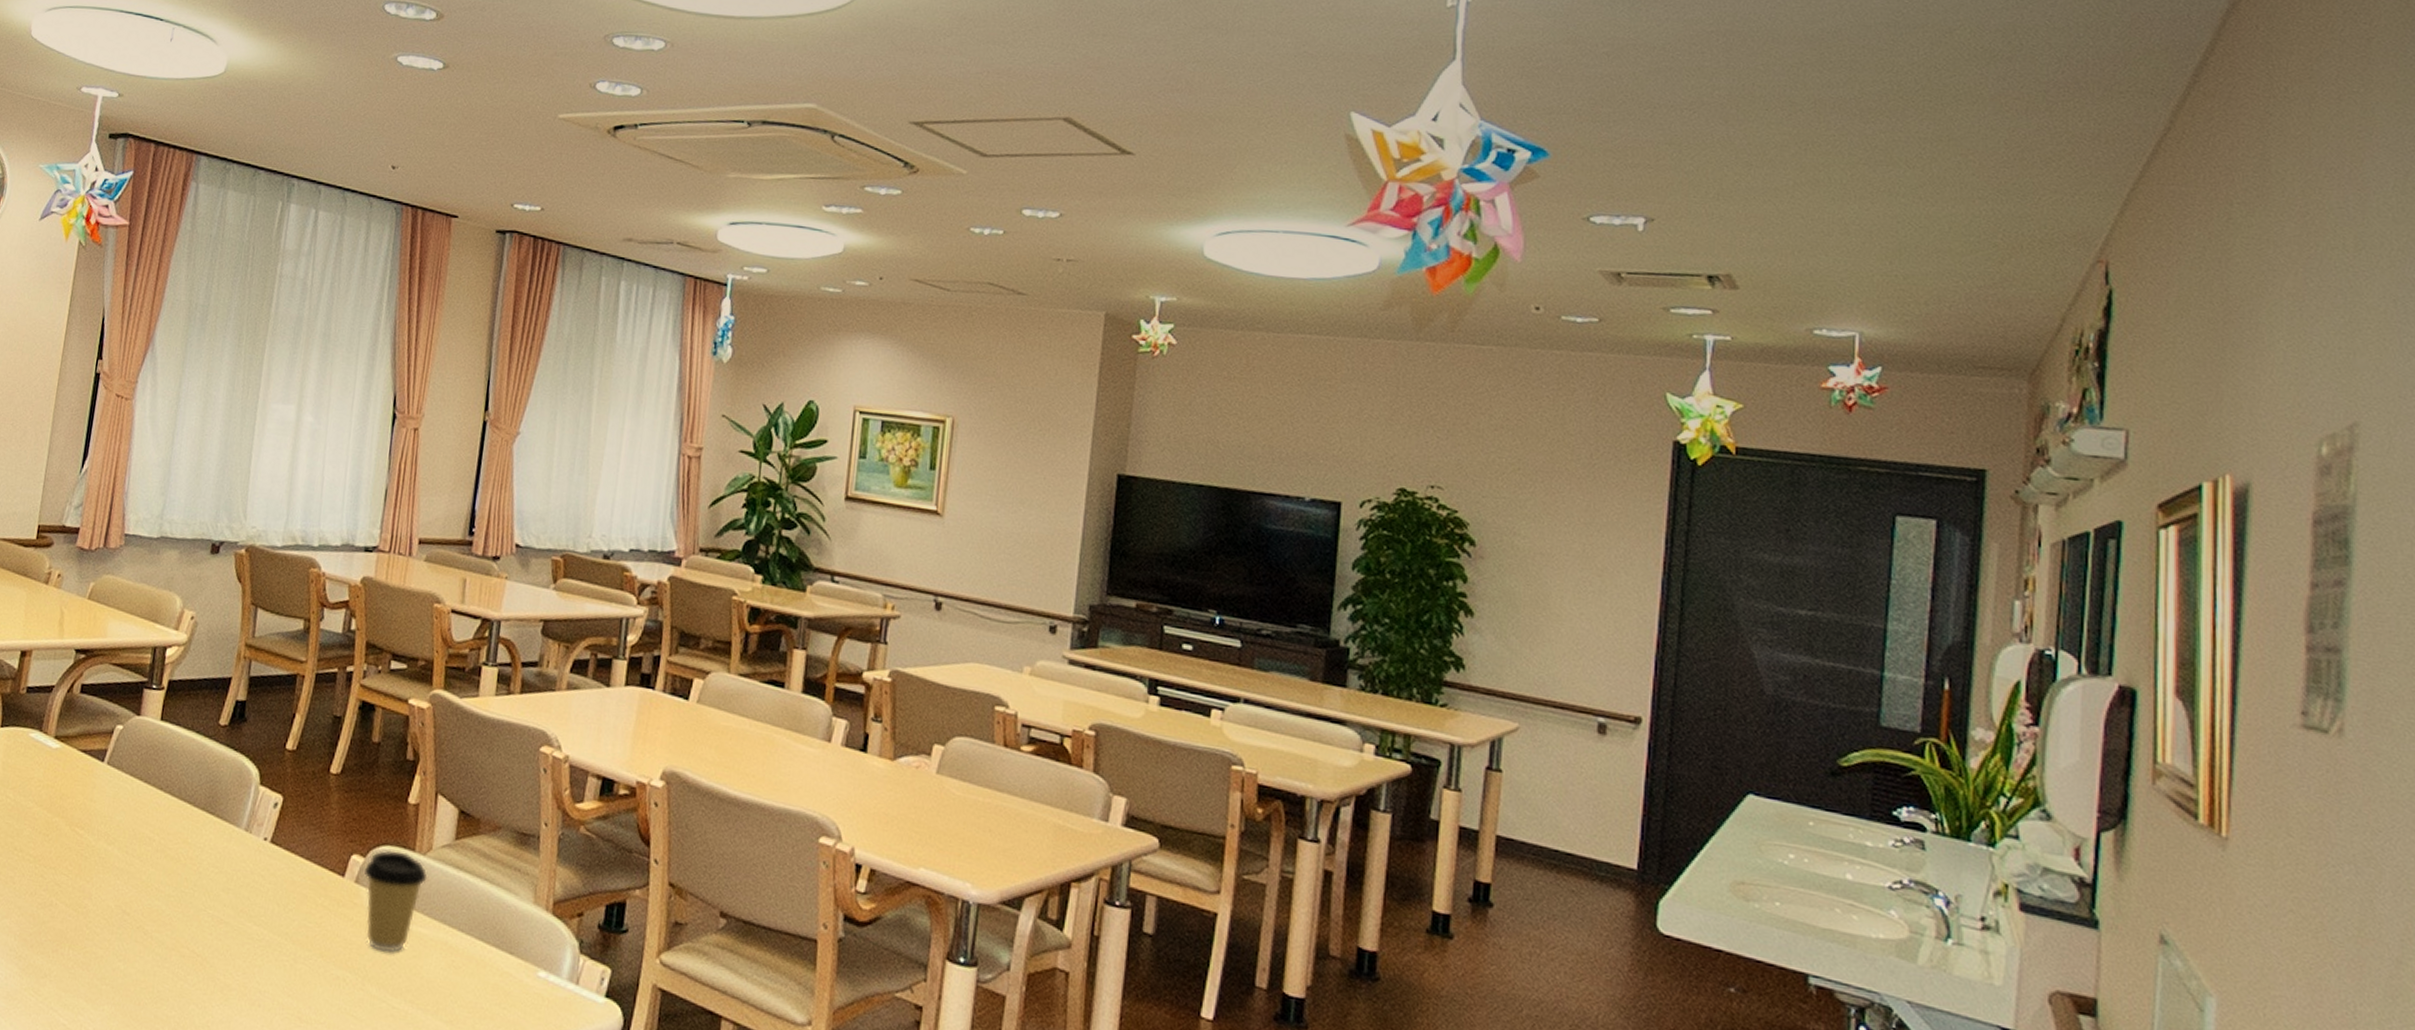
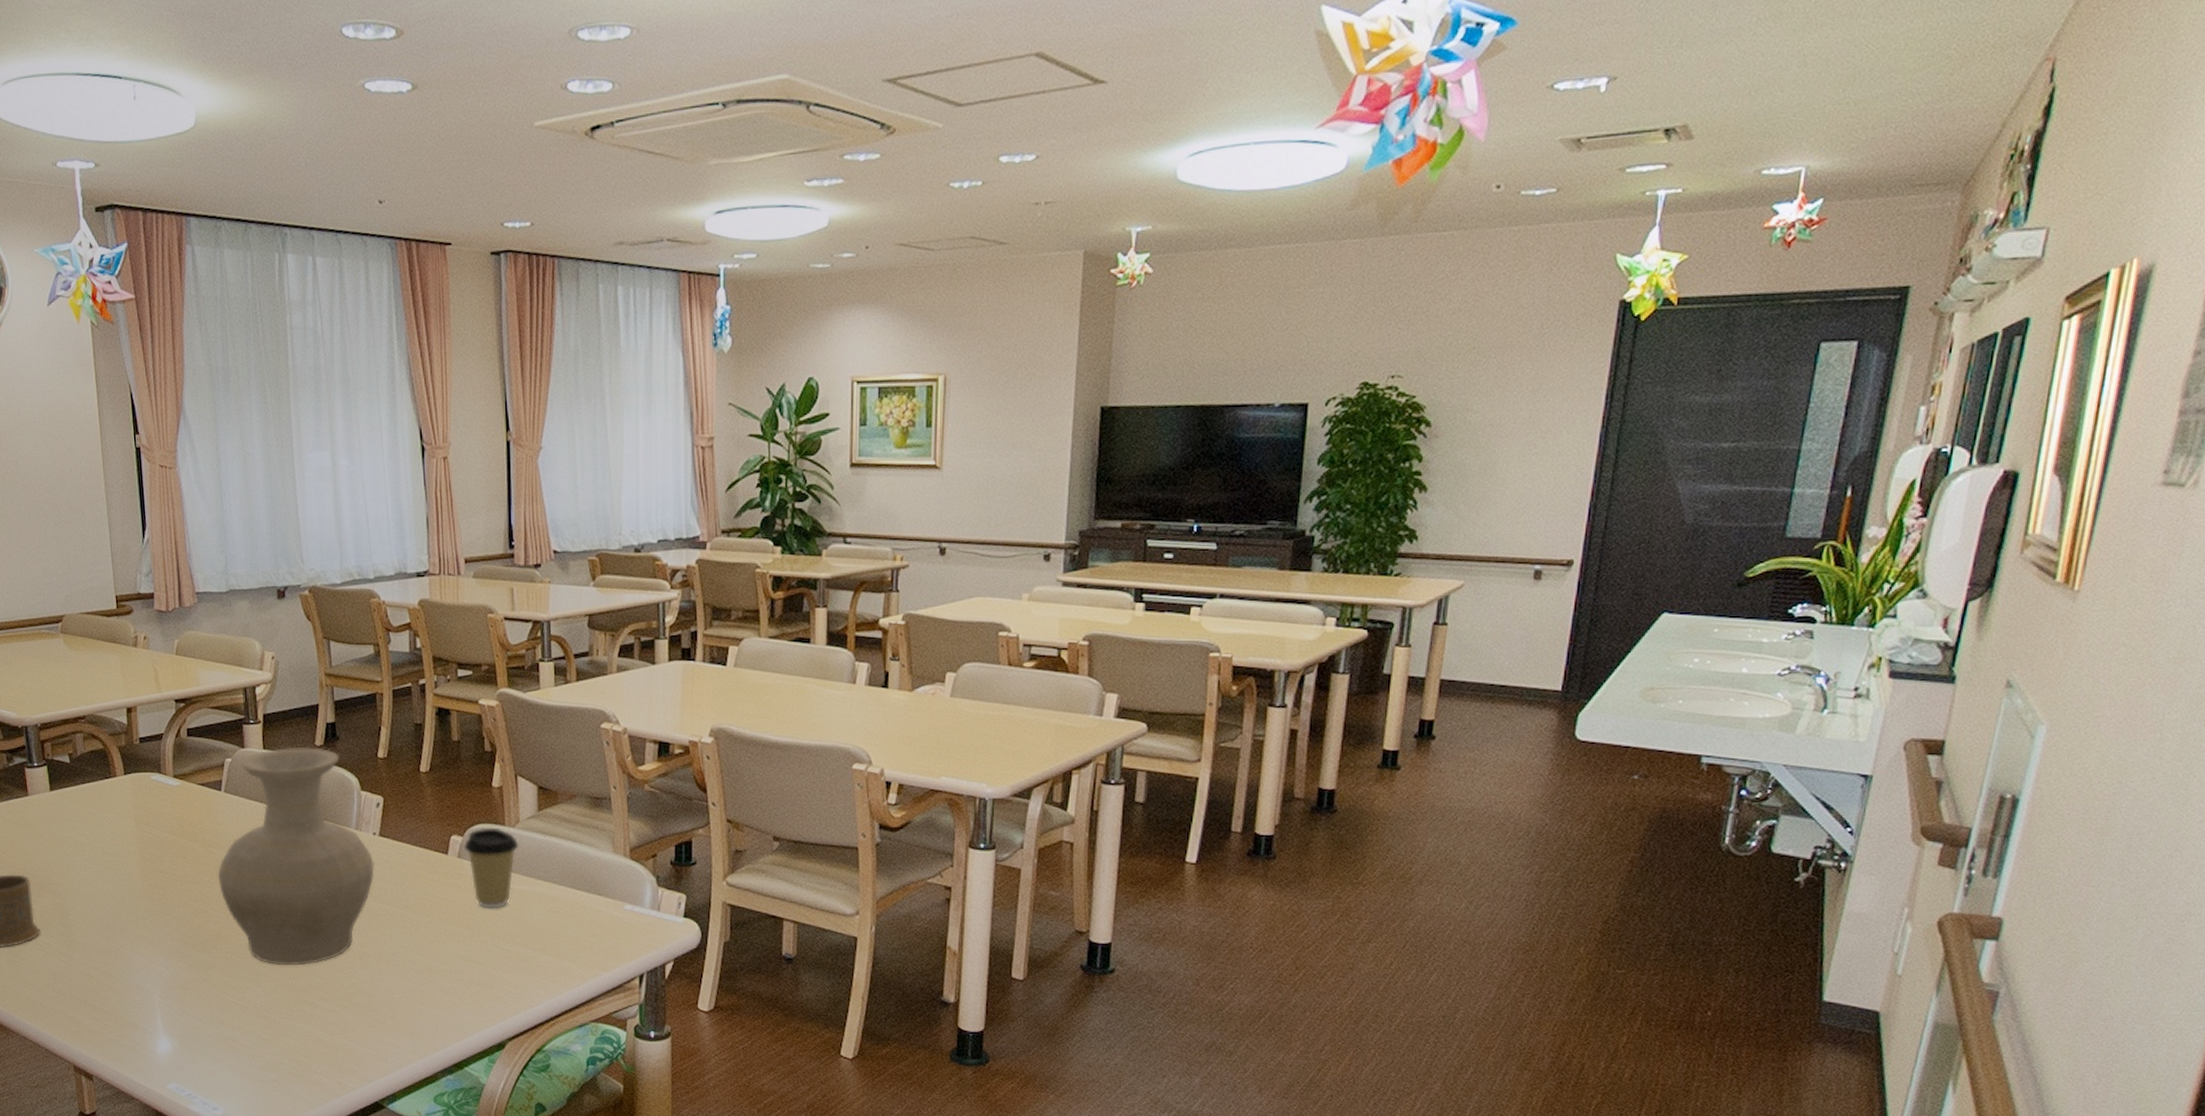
vase: none [77,721,260,991] -> present [217,748,375,966]

